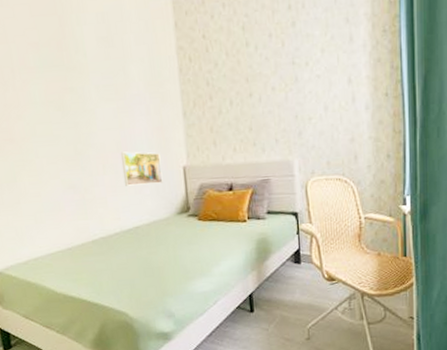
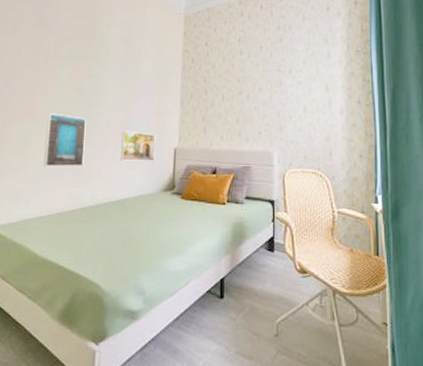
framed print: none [30,139,85,201] -> present [43,113,86,167]

